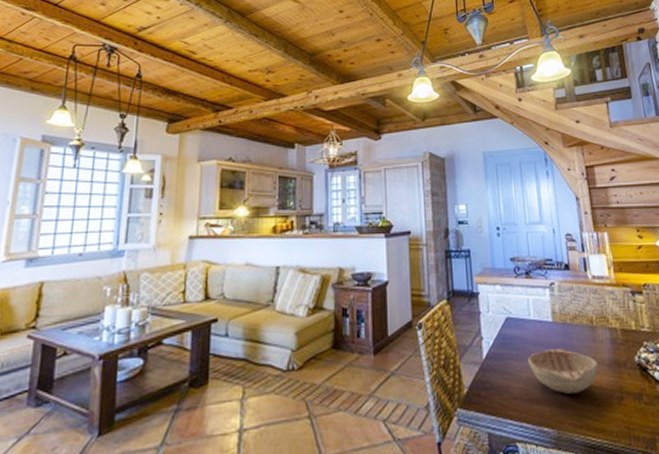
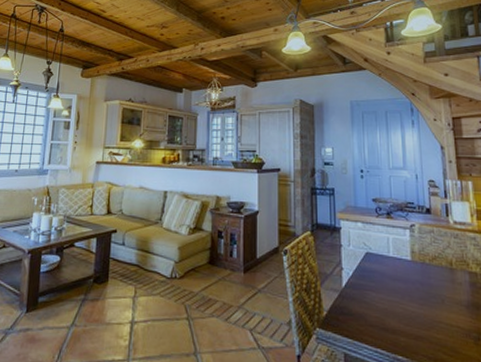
decorative bowl: present [528,349,599,394] -> none [385,285,456,329]

